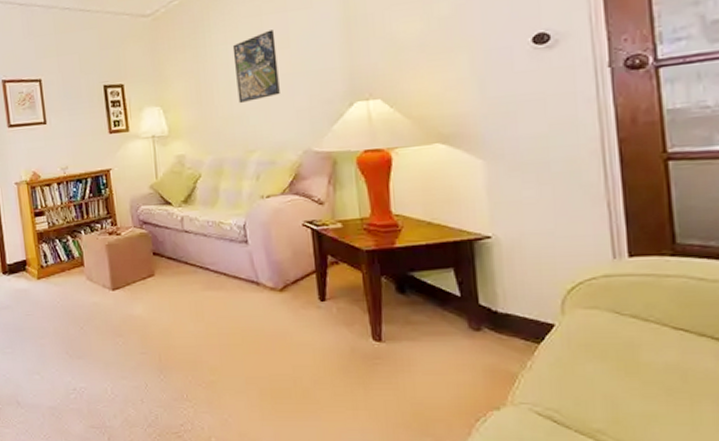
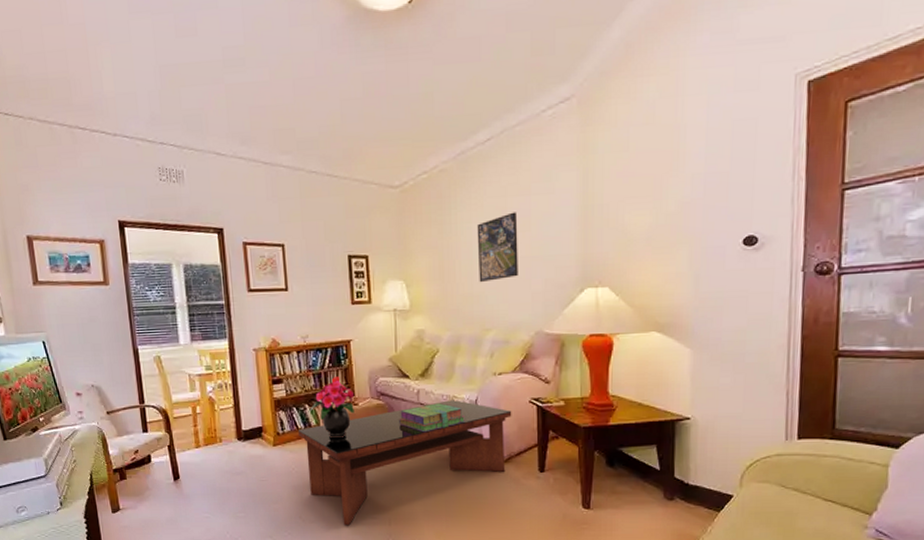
coffee table: none [61,226,285,362] -> present [297,400,512,526]
potted flower: none [70,207,117,271] -> present [308,377,355,439]
stack of books: none [164,230,233,262] -> present [399,403,465,433]

